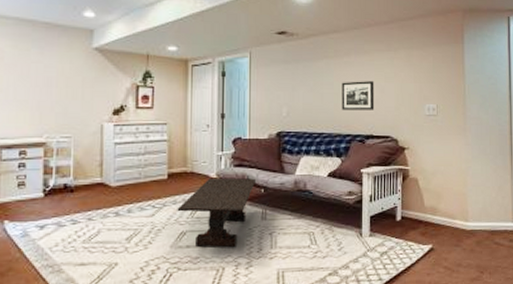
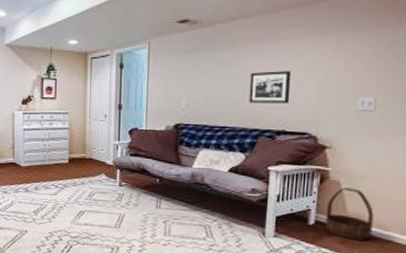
coffee table: present [177,177,255,248] -> none [77,165,151,231]
basket: none [409,184,444,231] -> present [325,188,374,240]

